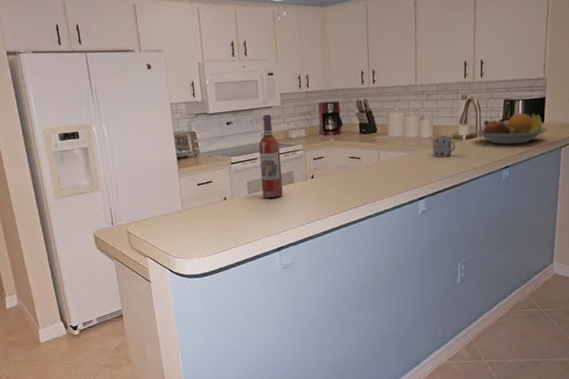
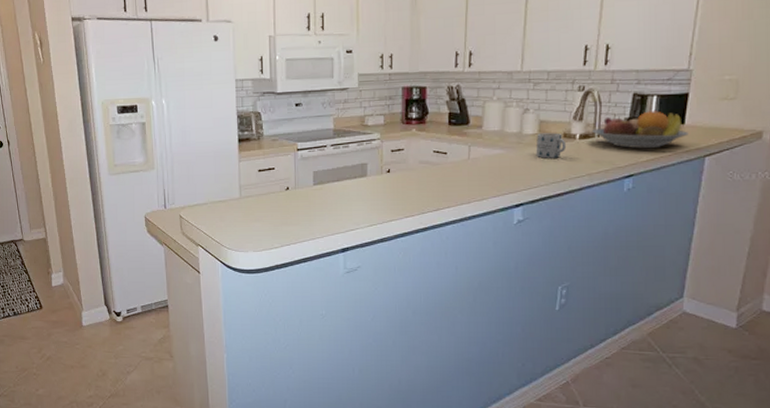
wine bottle: present [259,114,283,198] -> none [329,96,354,192]

